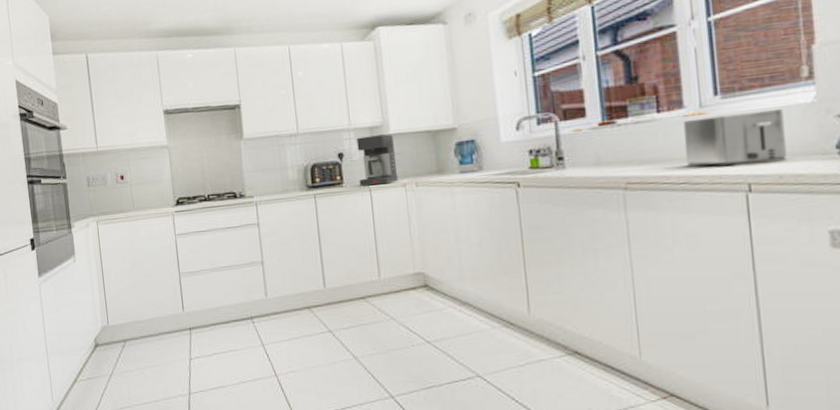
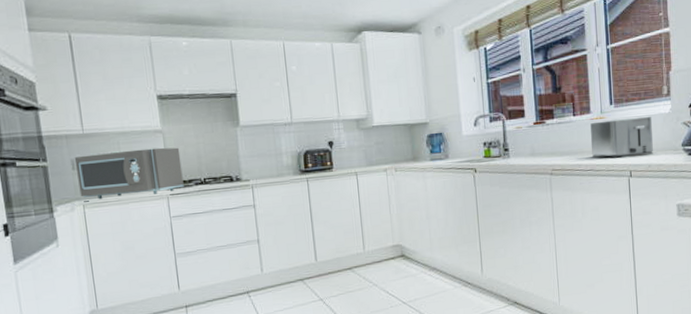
microwave: none [89,163,189,216] -> present [74,147,184,200]
coffee maker: present [356,134,399,187] -> none [345,126,381,171]

